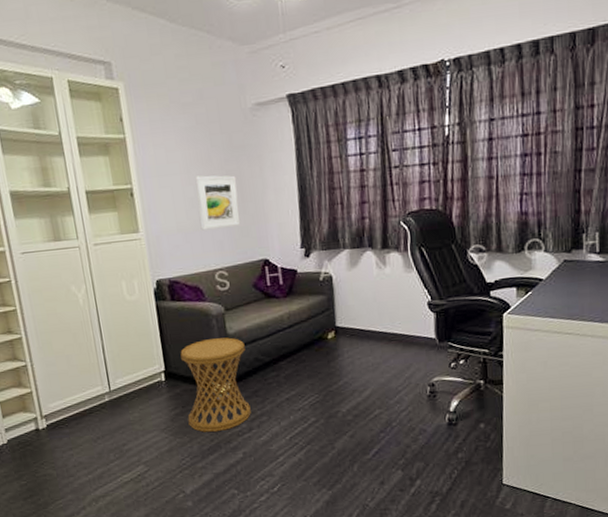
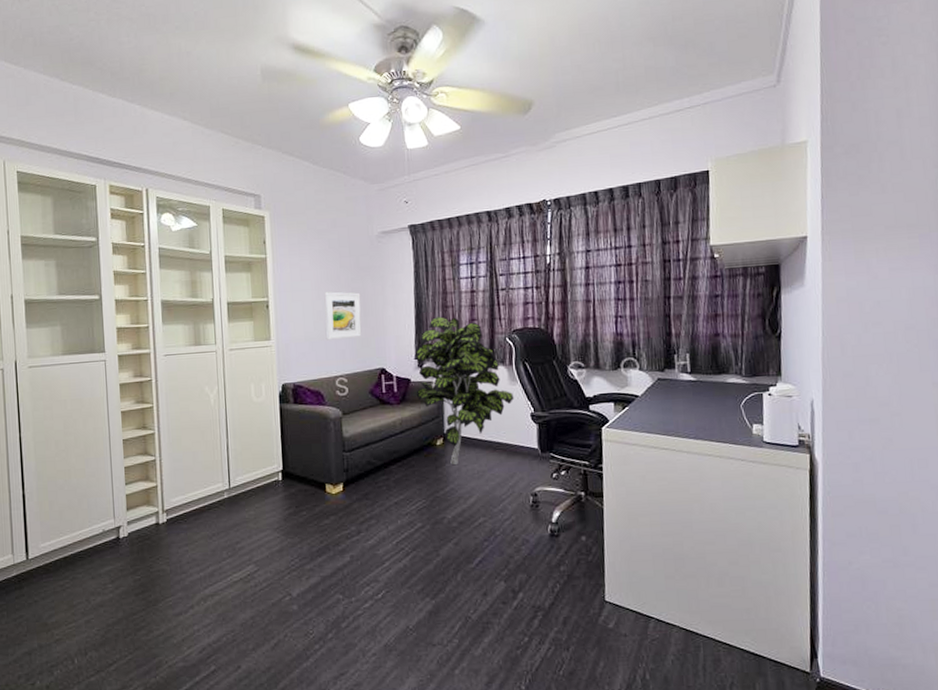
side table: present [180,337,251,433] -> none [298,440,361,534]
indoor plant: none [300,200,410,358] -> present [414,317,515,464]

